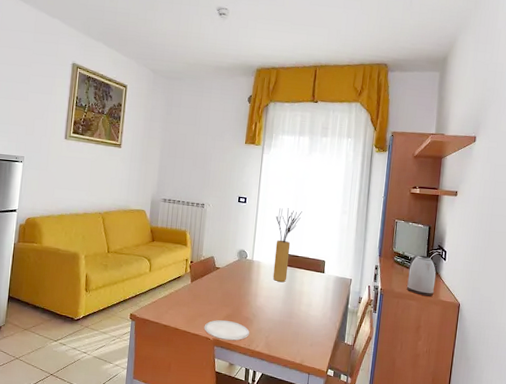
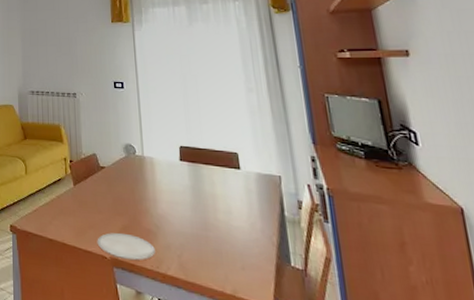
vase: present [272,208,302,283] -> none [162,90,195,183]
kettle: present [407,254,436,297] -> none [361,139,414,198]

